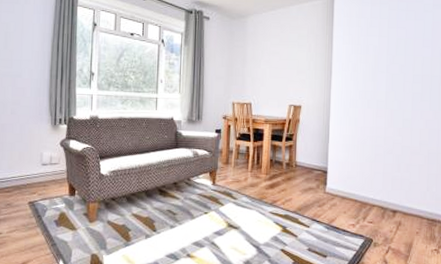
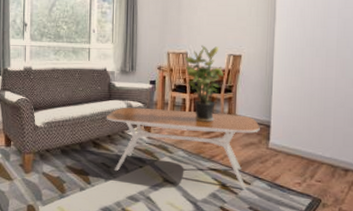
coffee table: none [172,155,318,232] -> present [106,107,260,189]
potted plant: none [248,96,285,169] -> present [184,45,224,122]

